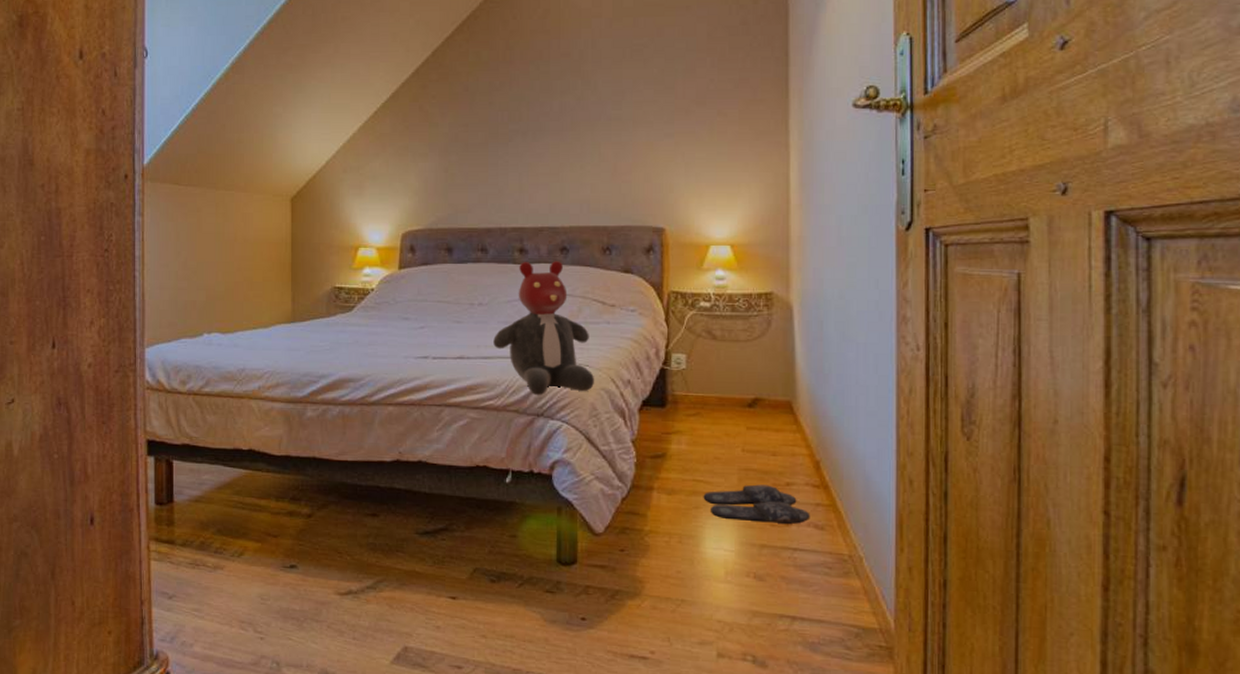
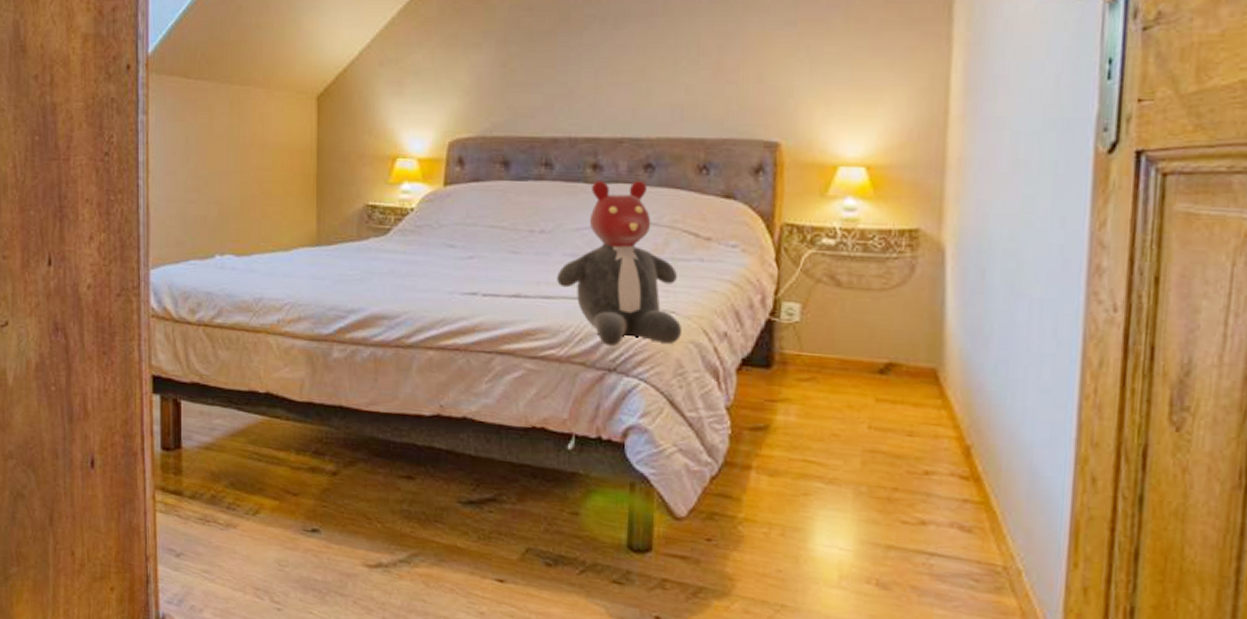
slippers: present [703,484,810,524] -> none [815,470,955,523]

